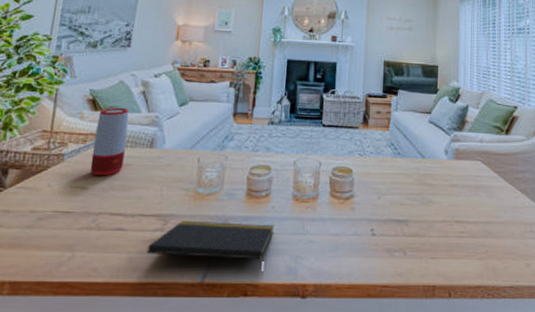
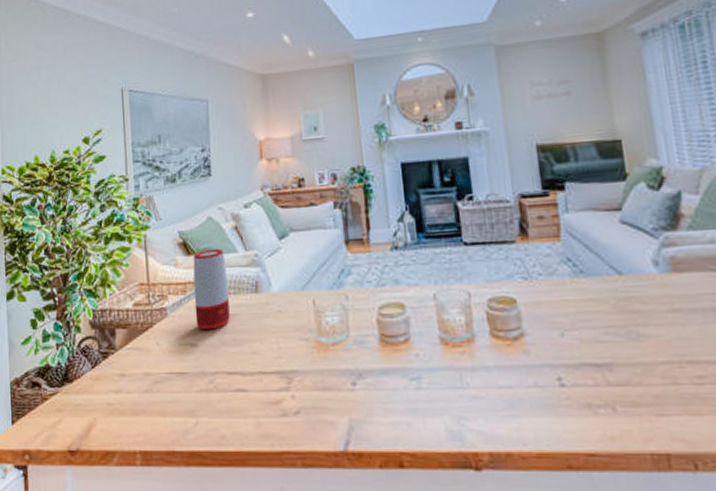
notepad: present [147,220,274,275] -> none [274,376,423,442]

